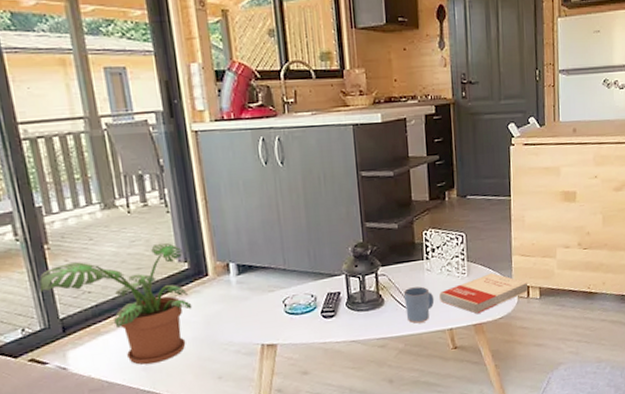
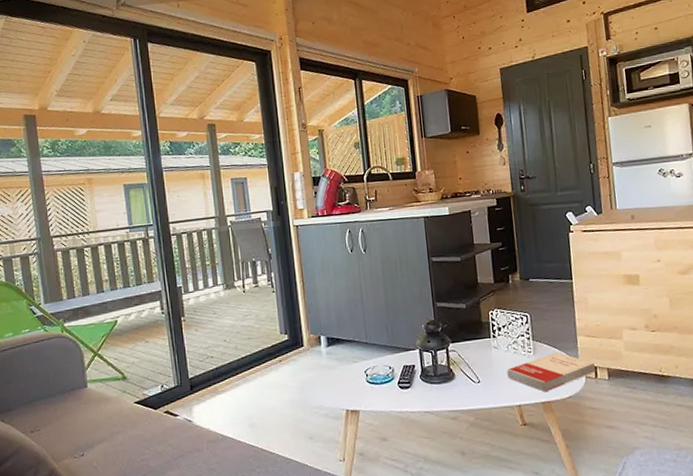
potted plant: present [39,243,193,365] -> none [176,318,290,422]
mug: present [403,286,435,324] -> none [472,363,503,398]

